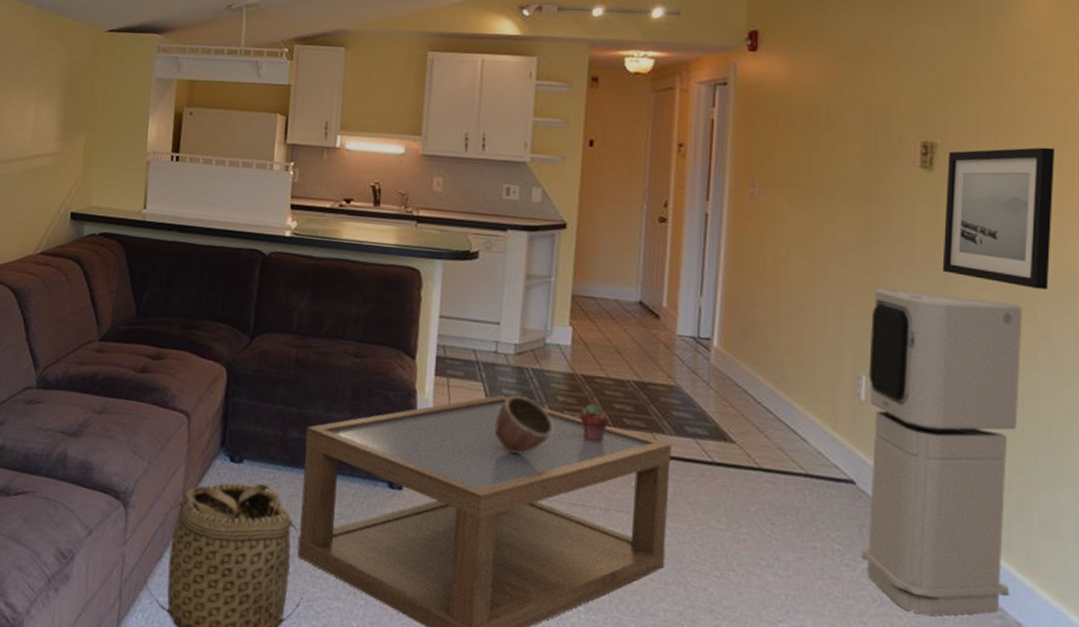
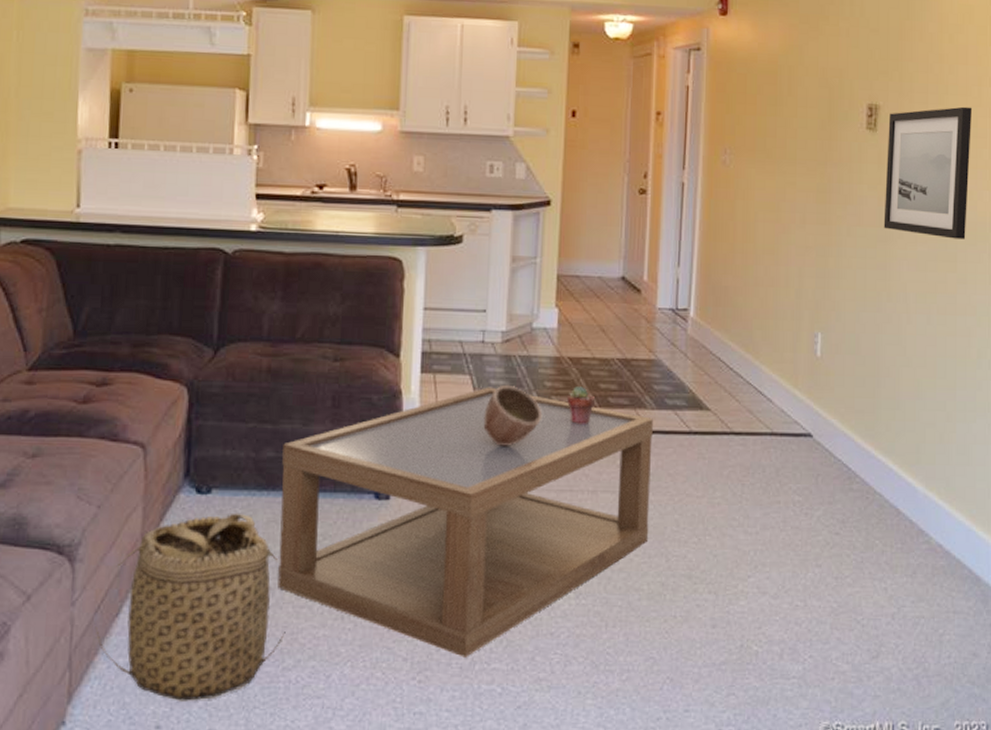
air purifier: present [861,288,1023,617] -> none [817,247,946,551]

